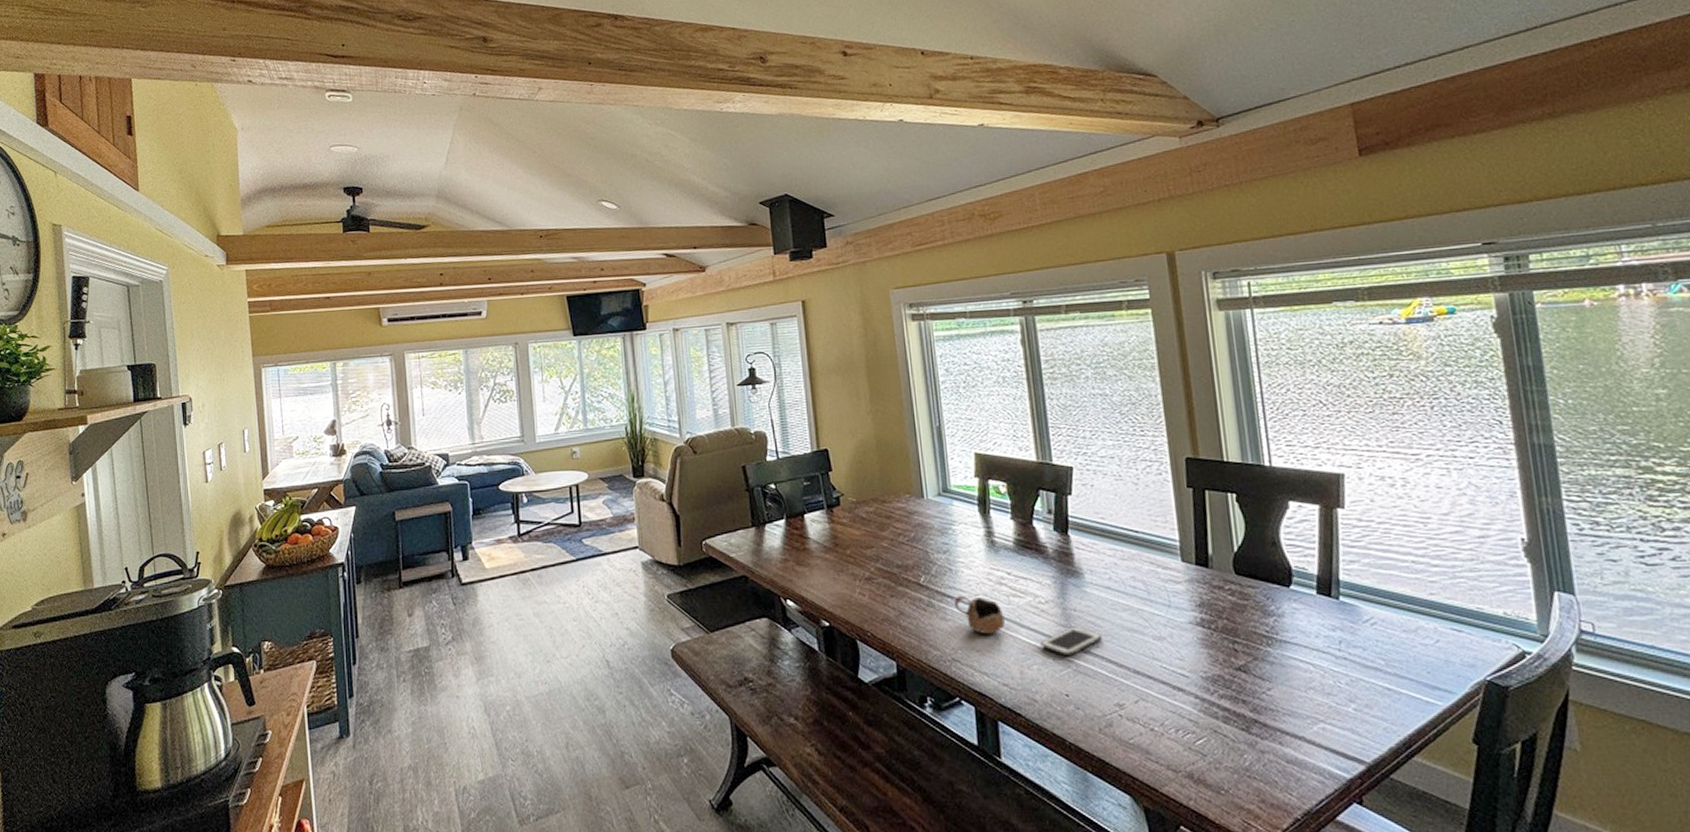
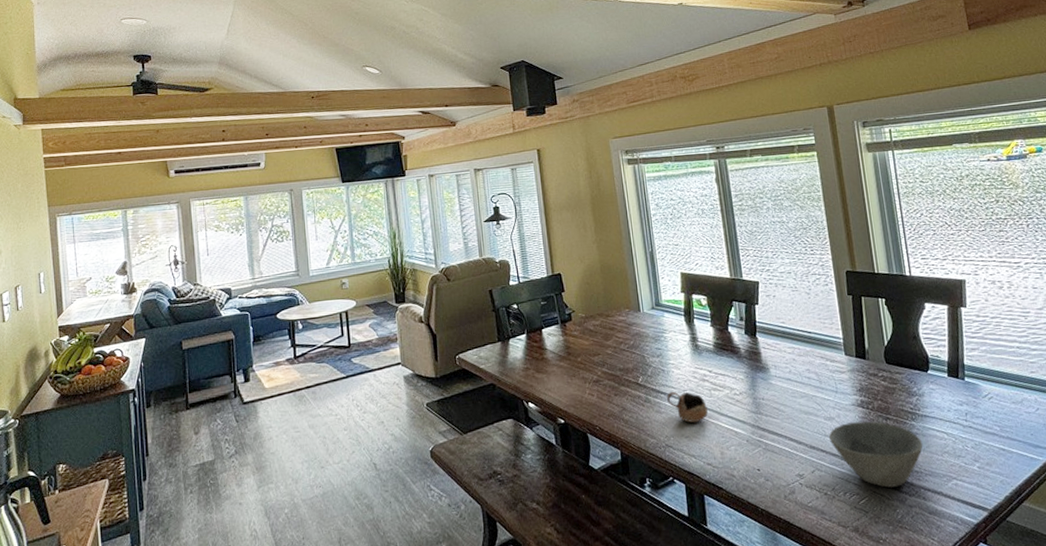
cell phone: present [1040,626,1103,657] -> none [736,412,786,438]
bowl: none [1157,644,1281,727] -> present [828,421,923,488]

